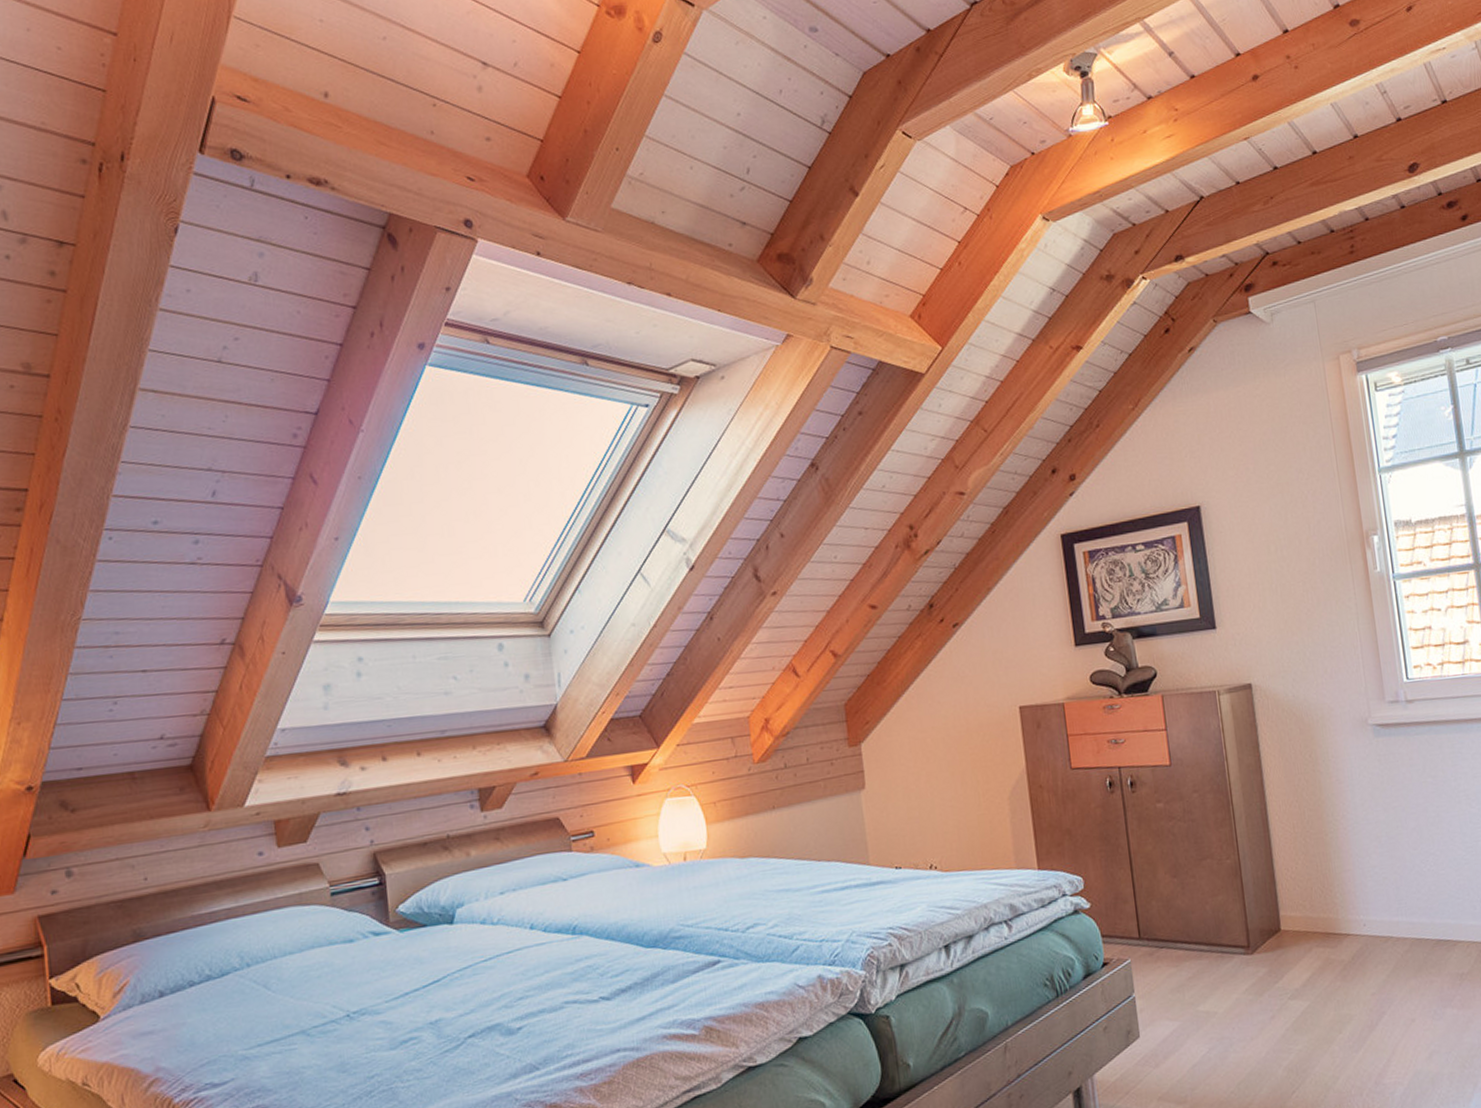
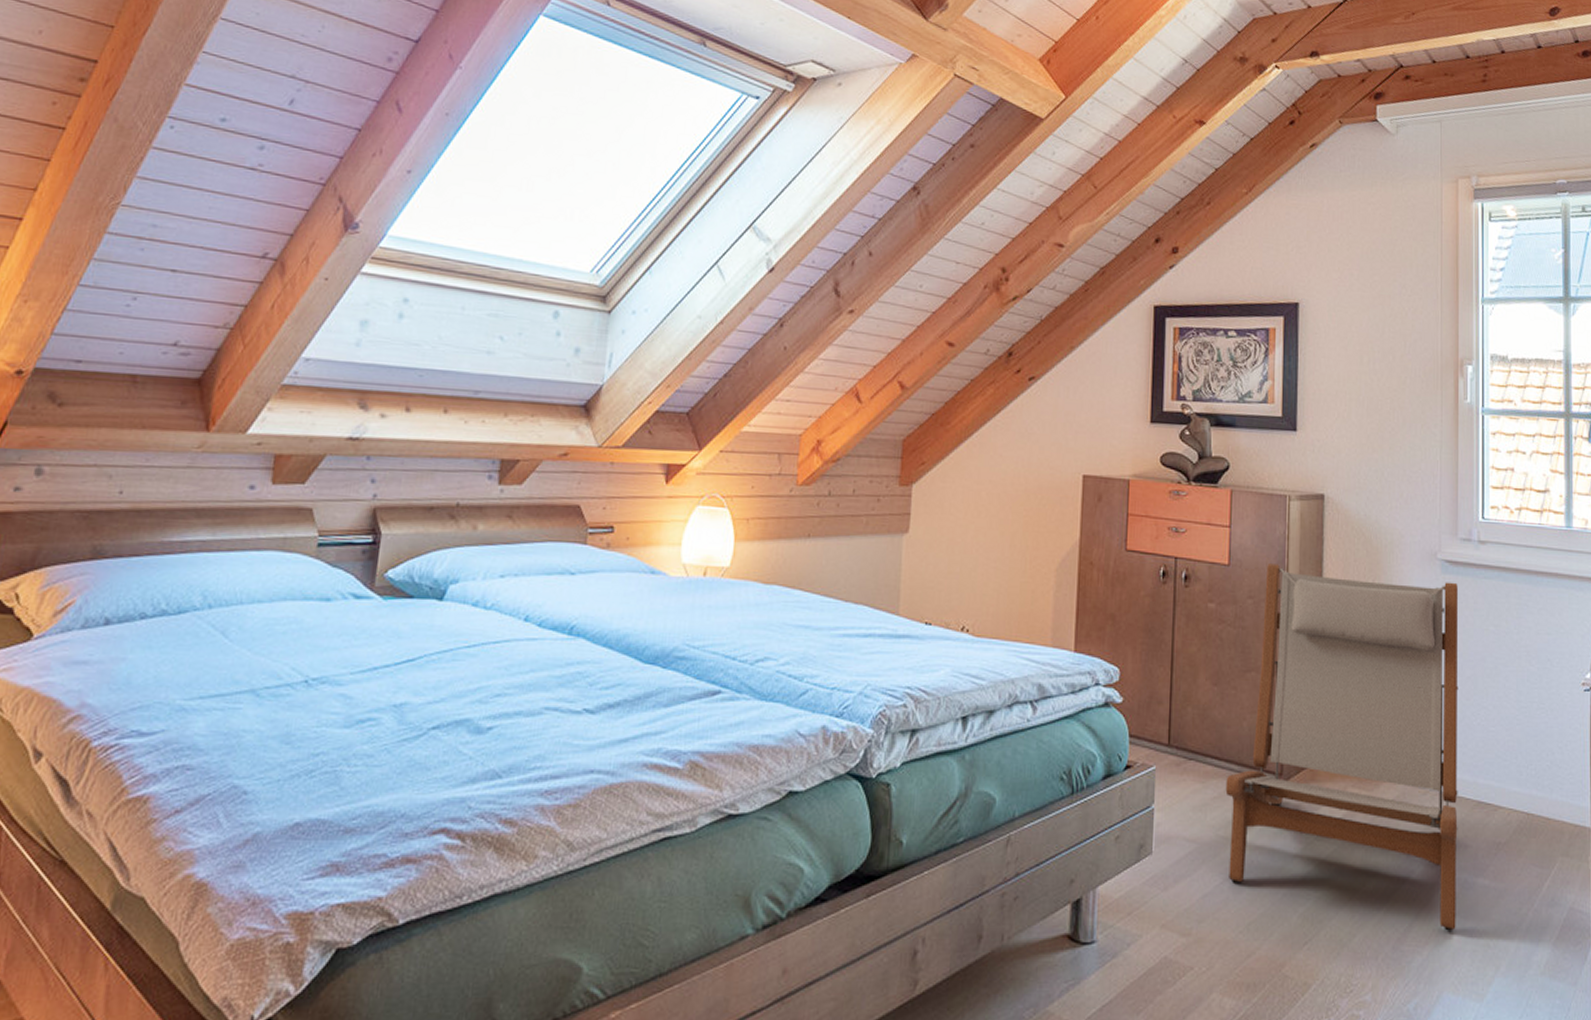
lounge chair: none [1197,743,1432,1060] -> present [1225,564,1459,931]

